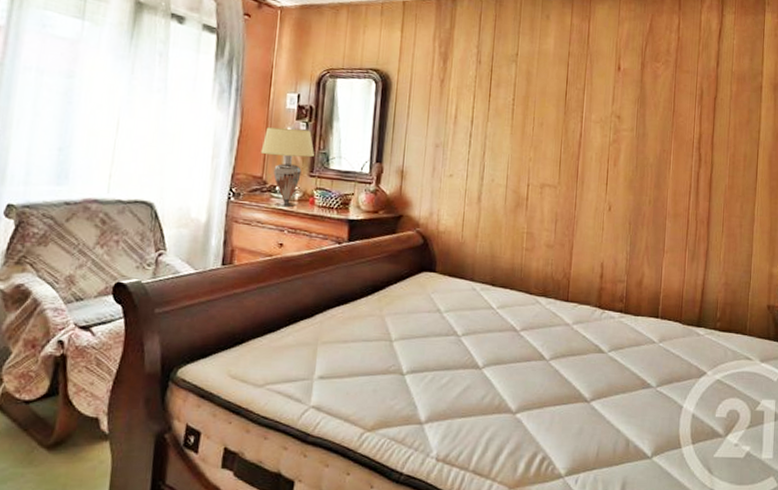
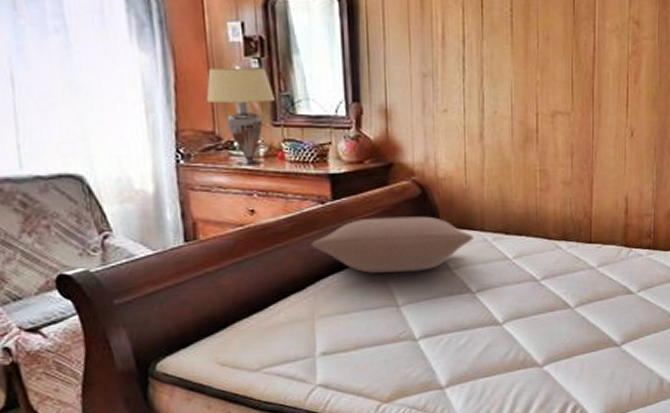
pillow: none [324,260,464,311] -> present [310,216,474,273]

